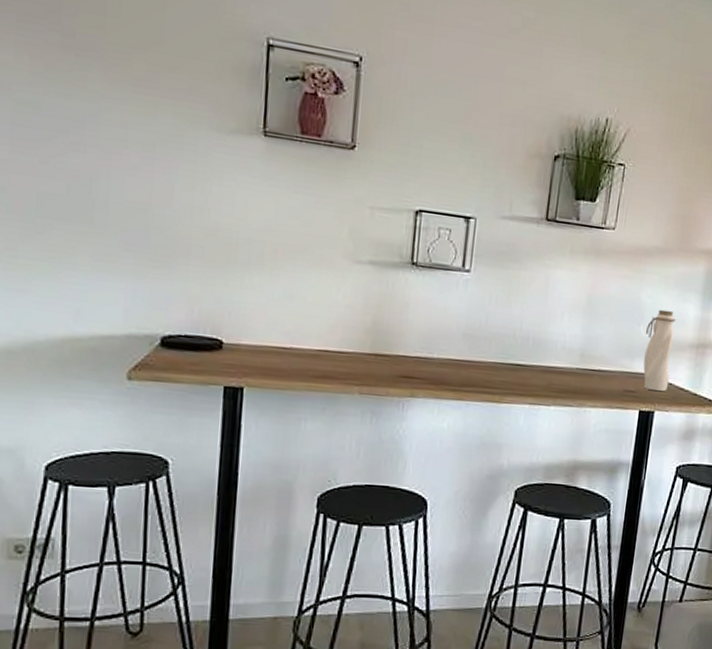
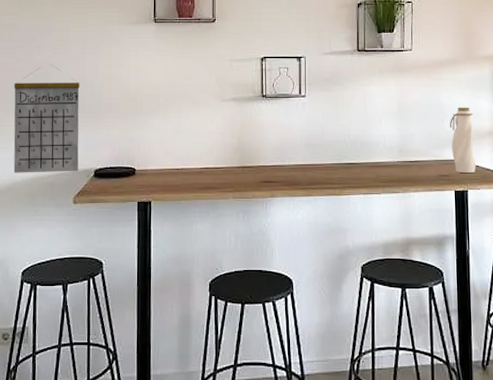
calendar: none [33,174,143,337] -> present [13,64,80,173]

